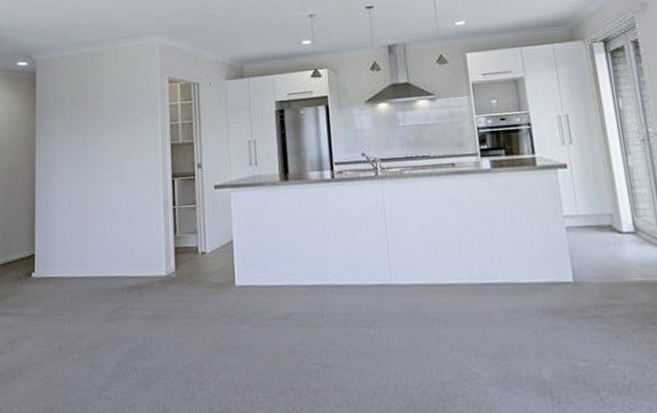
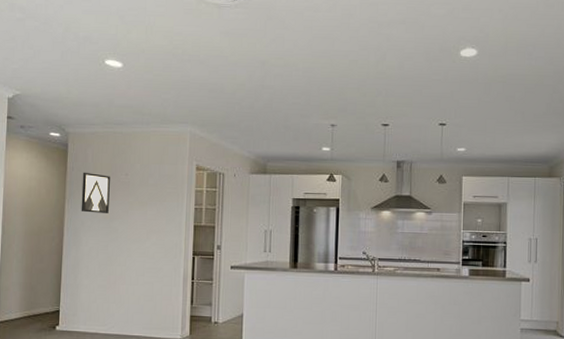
wall art: none [52,99,80,143] -> present [81,172,110,213]

